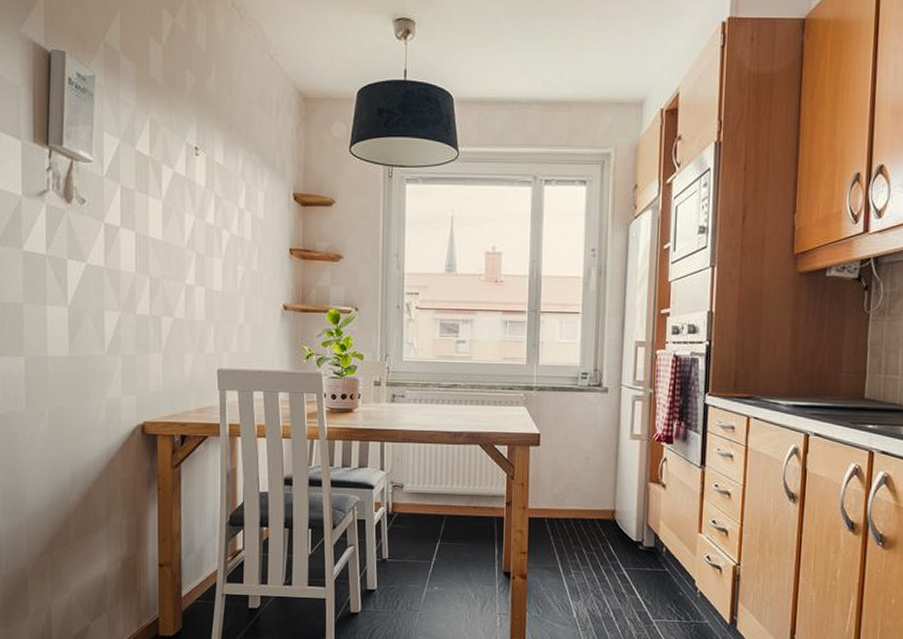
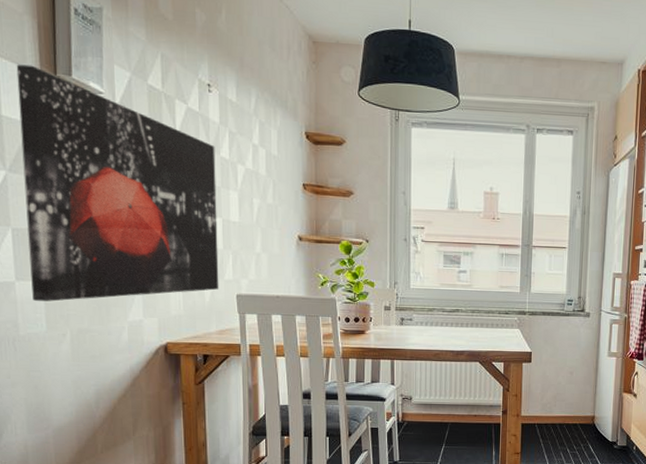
wall art: none [11,136,200,378] -> present [16,64,219,302]

